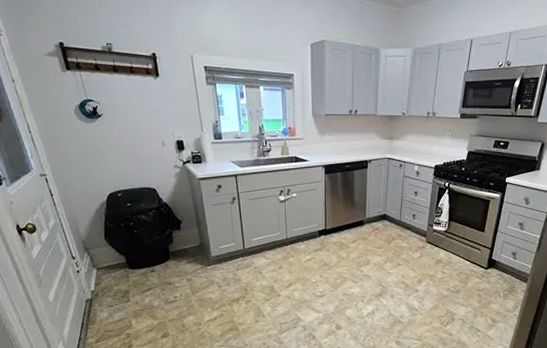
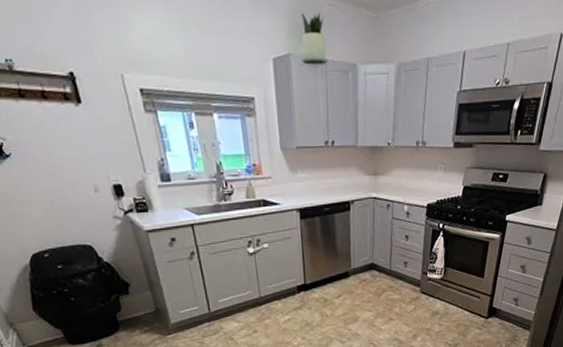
planter: none [333,8,356,50] -> present [300,12,329,66]

